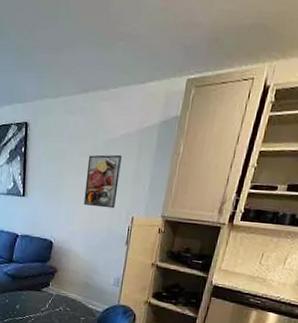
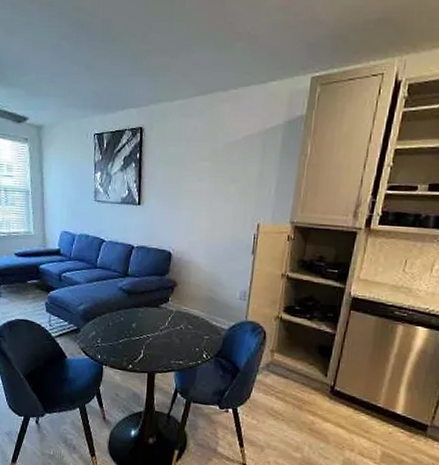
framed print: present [83,154,122,209] -> none [204,158,244,215]

